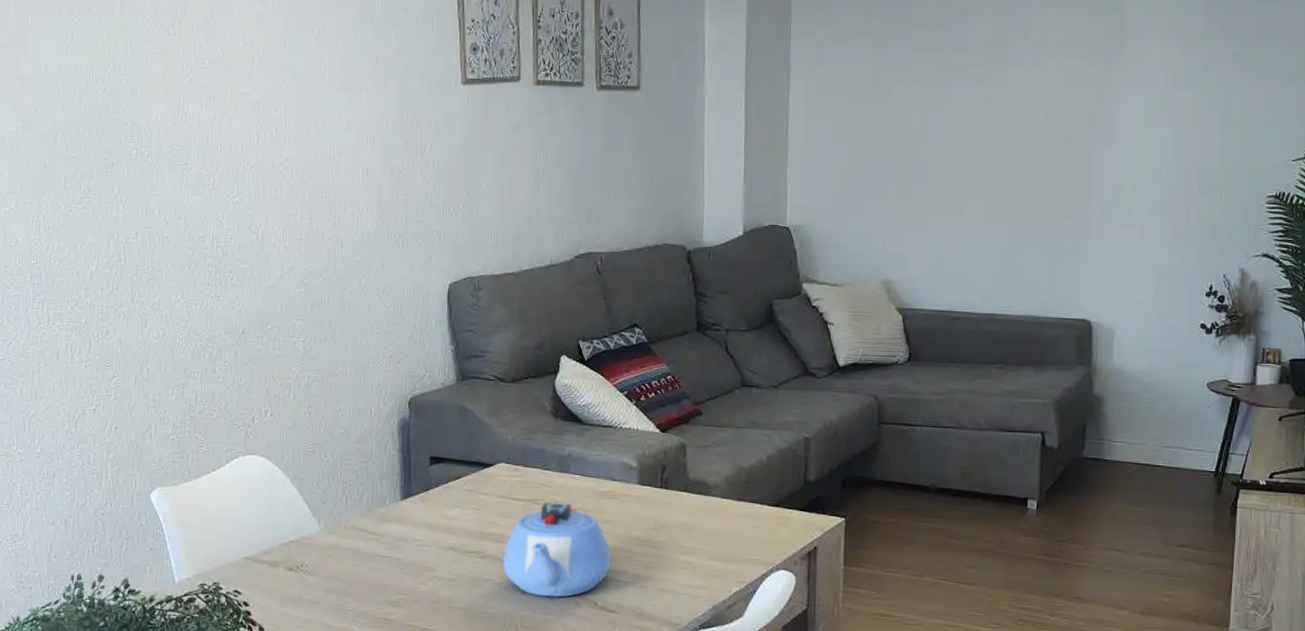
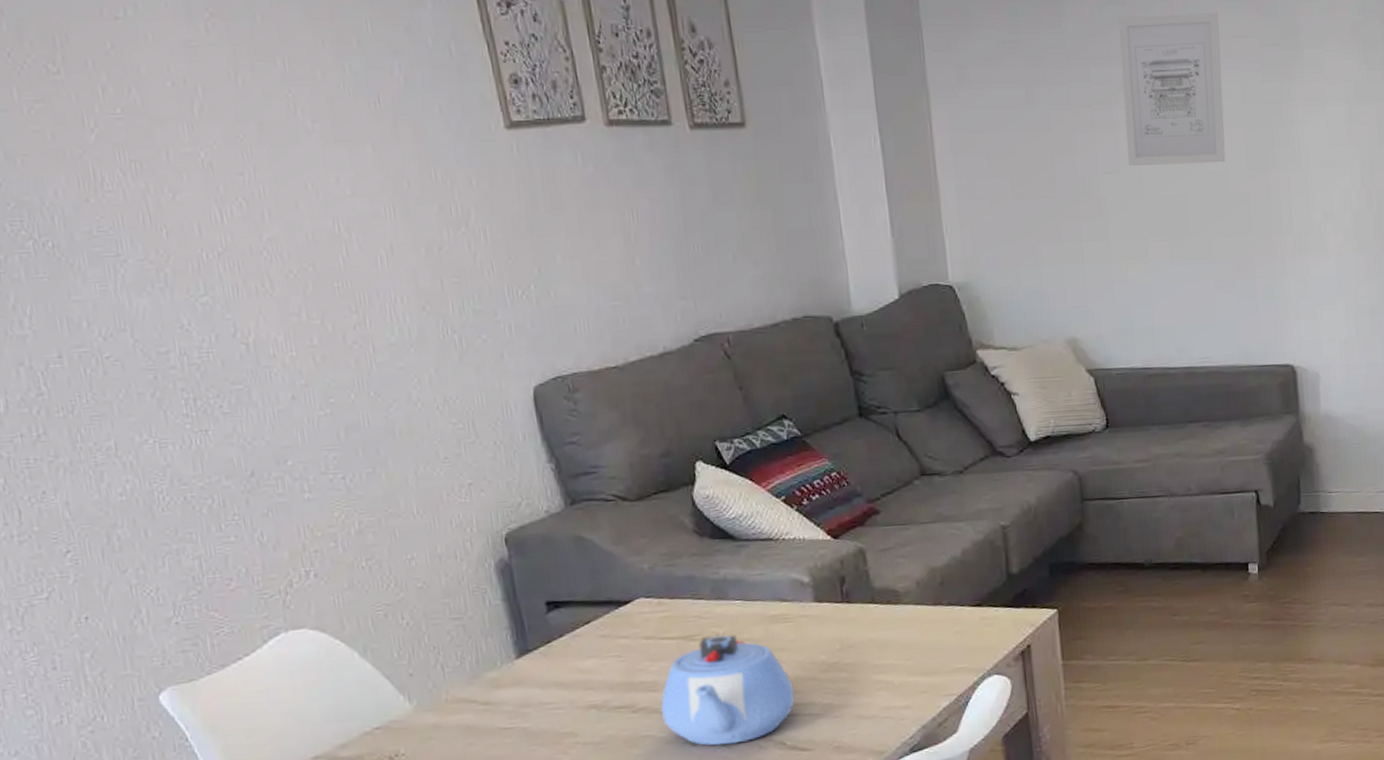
wall art: none [954,7,1051,137] -> present [1118,12,1226,165]

